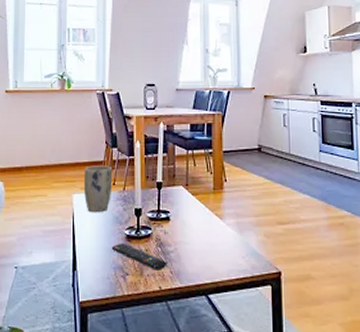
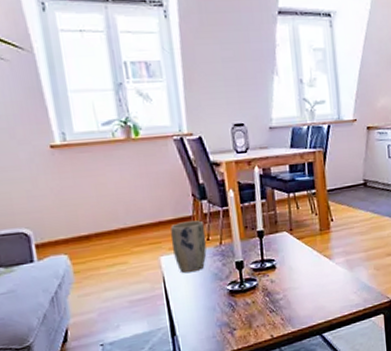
remote control: present [111,243,167,271] -> none [213,298,277,321]

